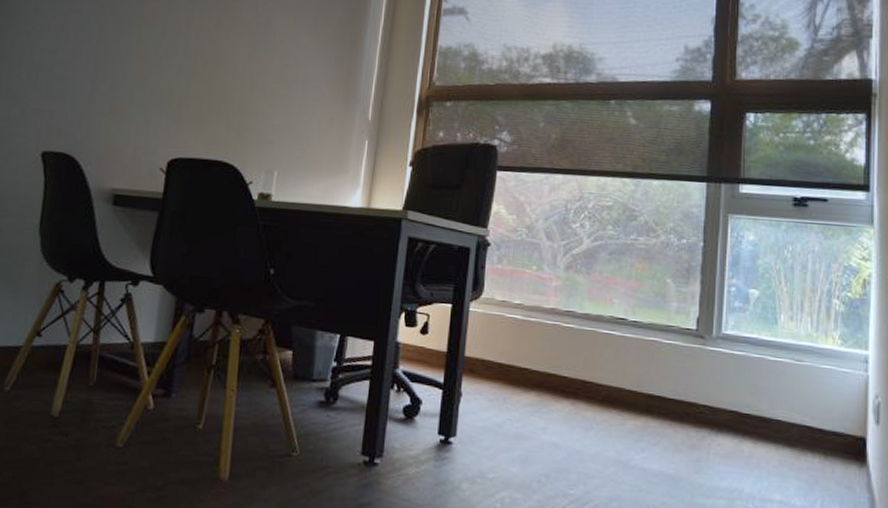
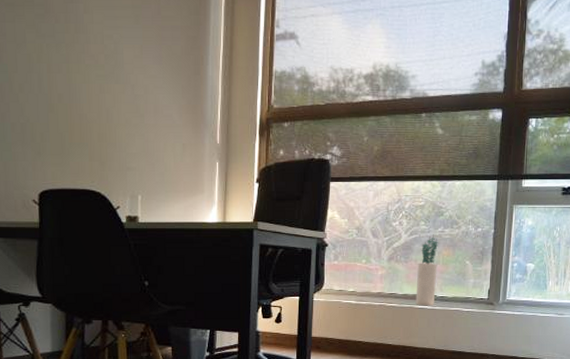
vase: none [600,242,630,333] -> present [415,234,438,306]

